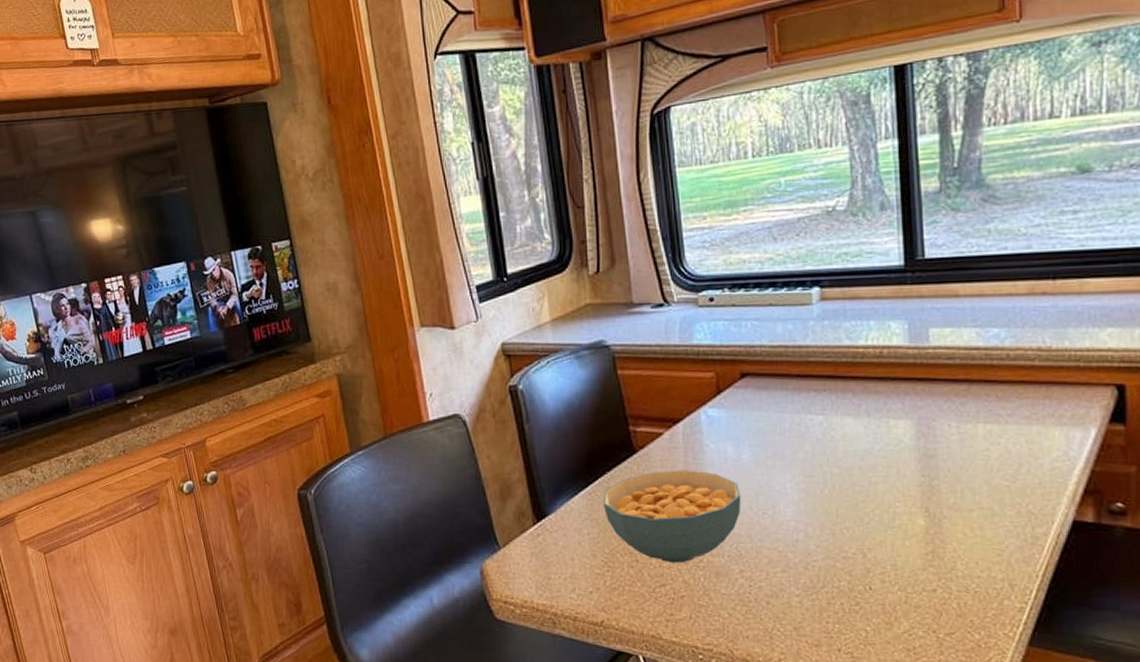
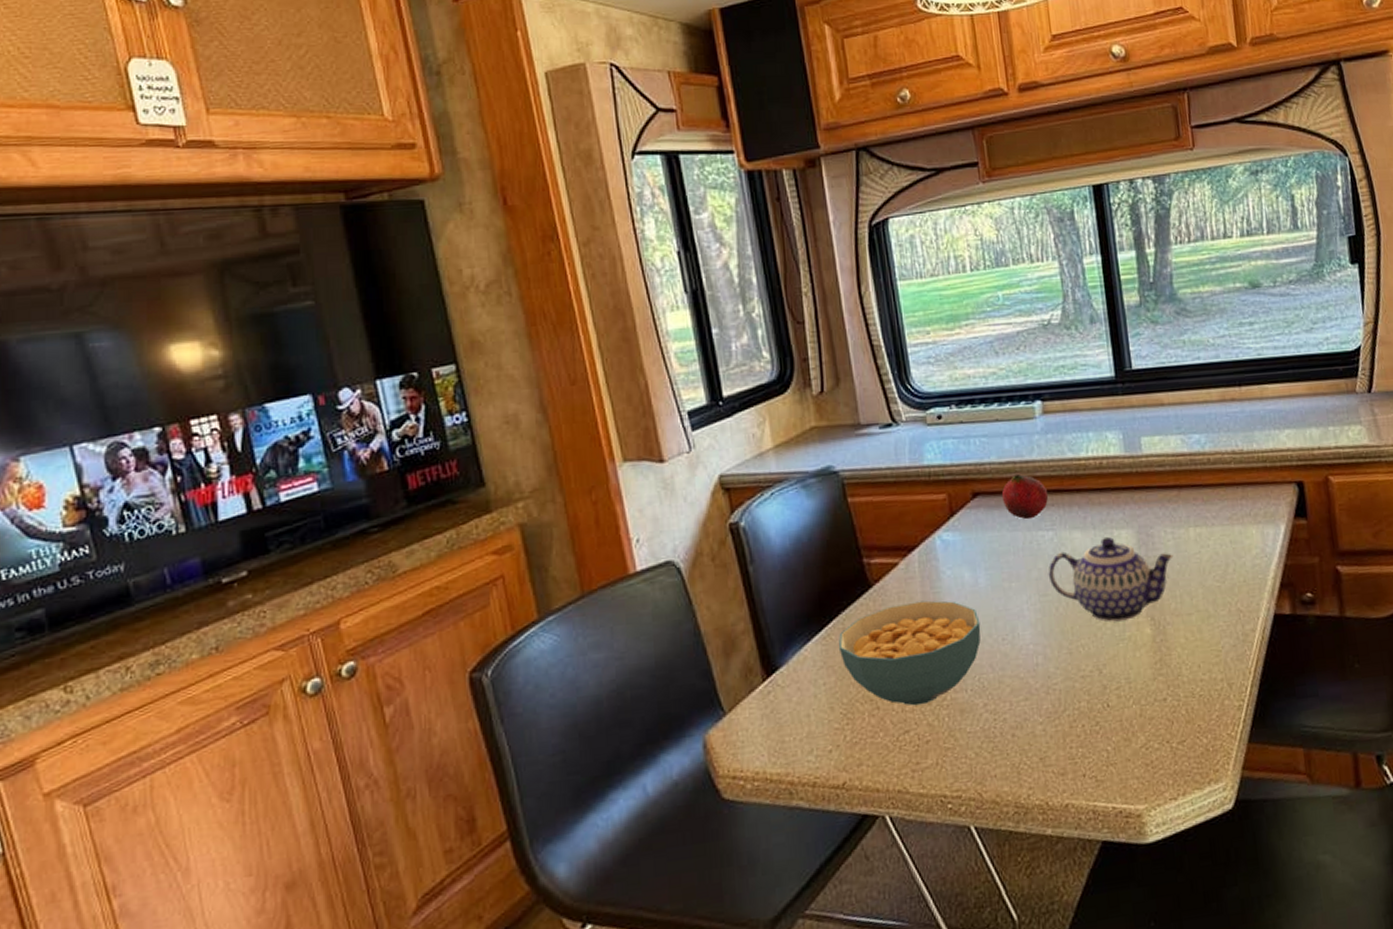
fruit: none [770,359,821,403] -> present [1001,474,1049,520]
teapot: none [815,425,957,509] -> present [1048,536,1173,622]

